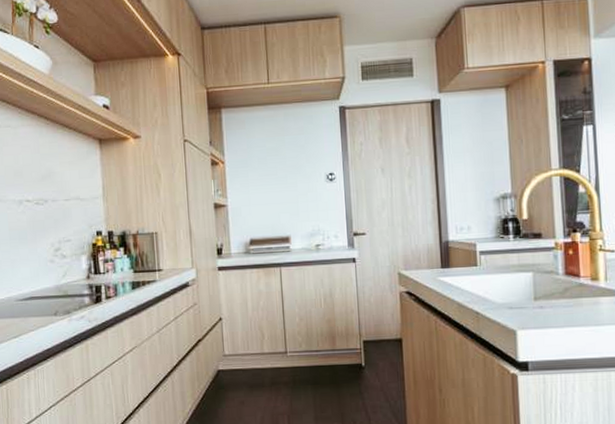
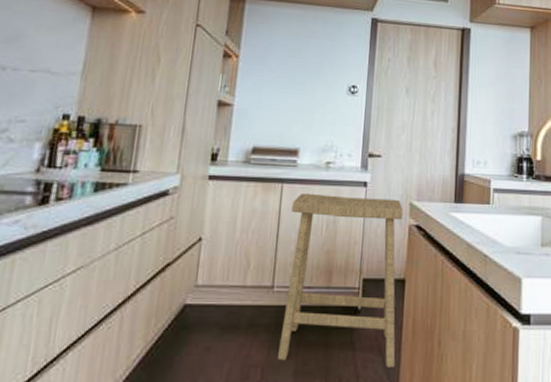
stool: none [292,270,402,412] -> present [276,193,403,367]

